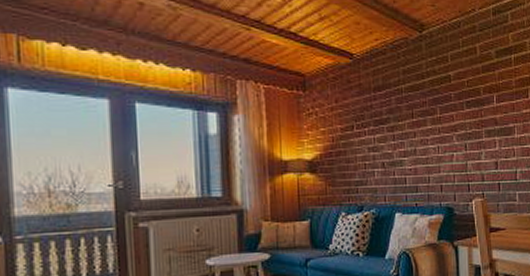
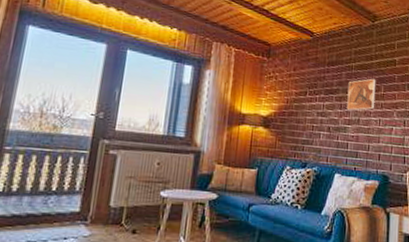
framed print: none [399,100,432,140] -> present [347,78,376,111]

